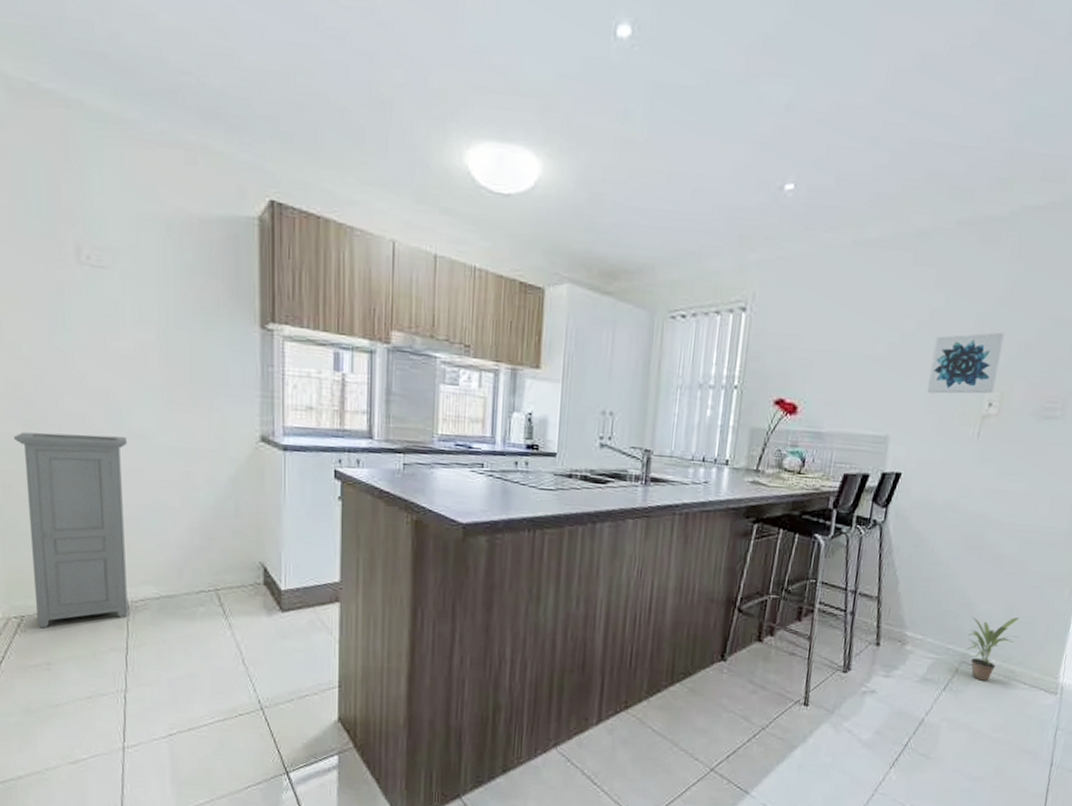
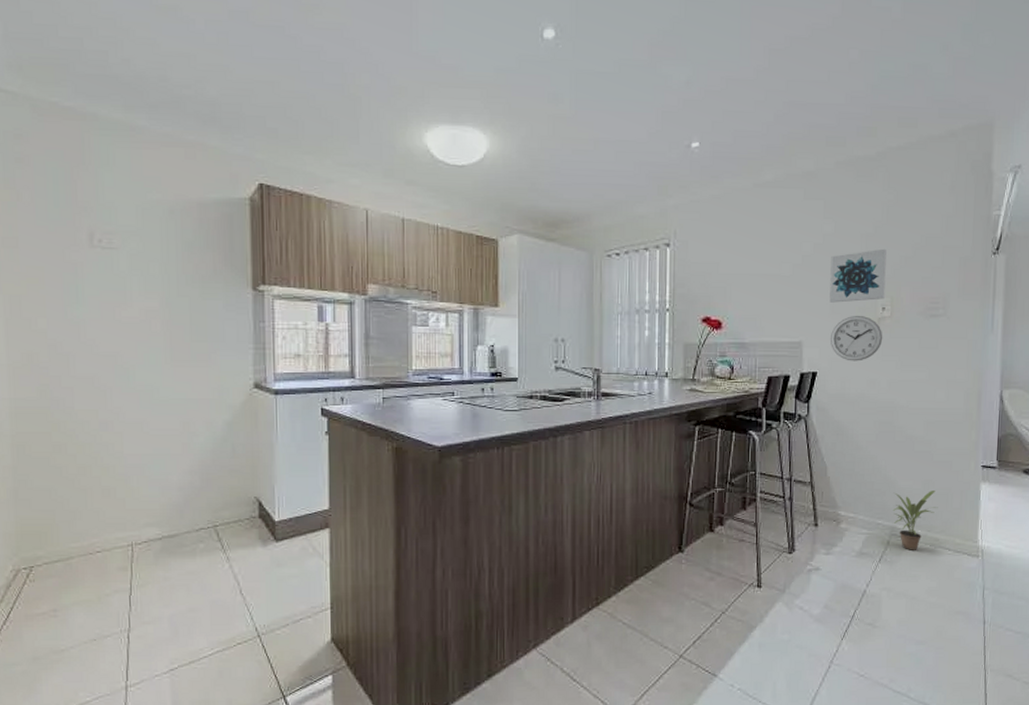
cabinet: present [14,432,128,629] -> none [29,394,133,577]
wall clock: none [921,409,985,465] -> present [829,315,883,361]

